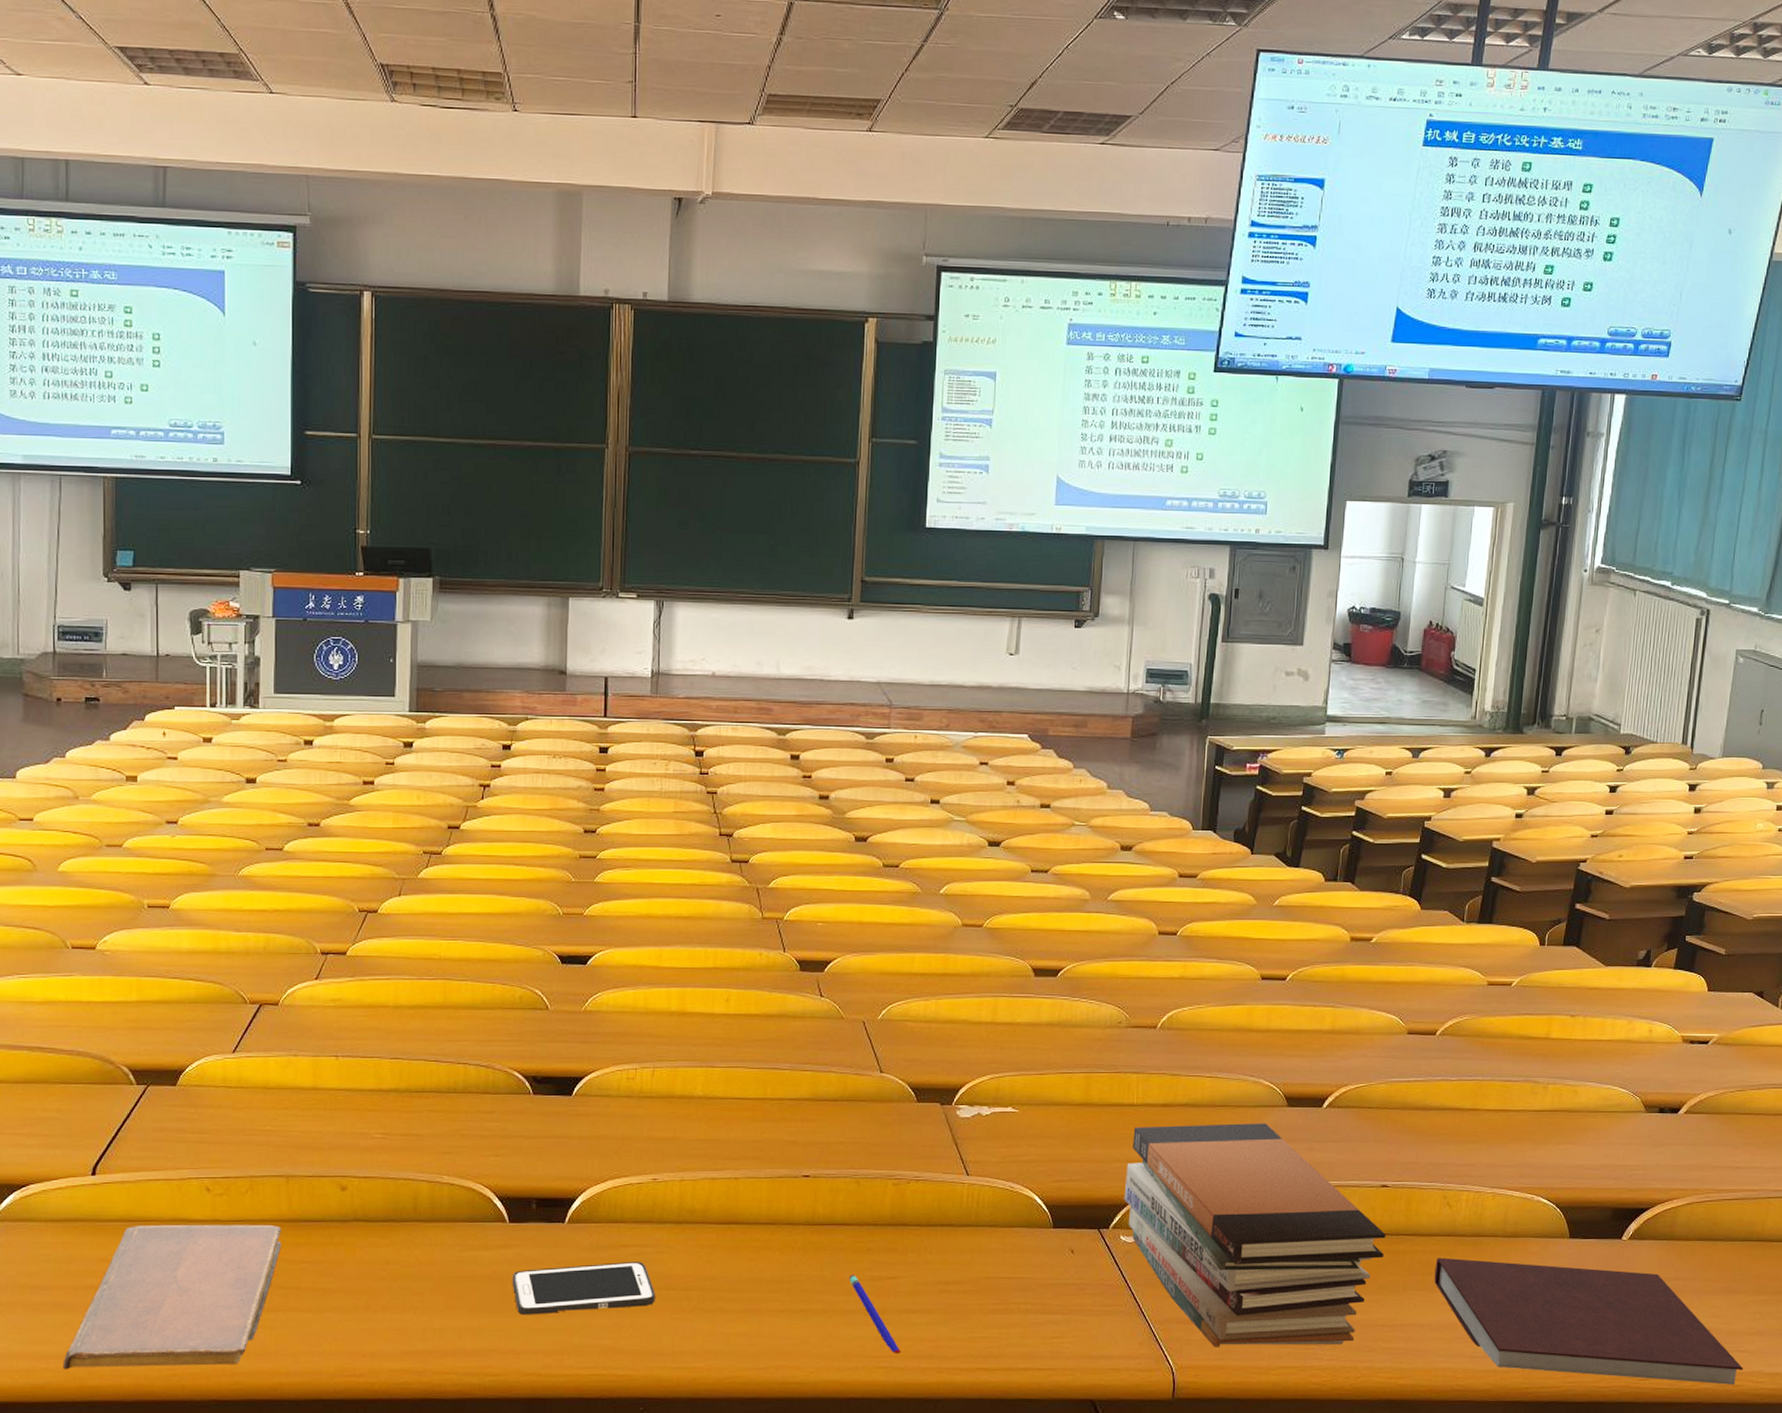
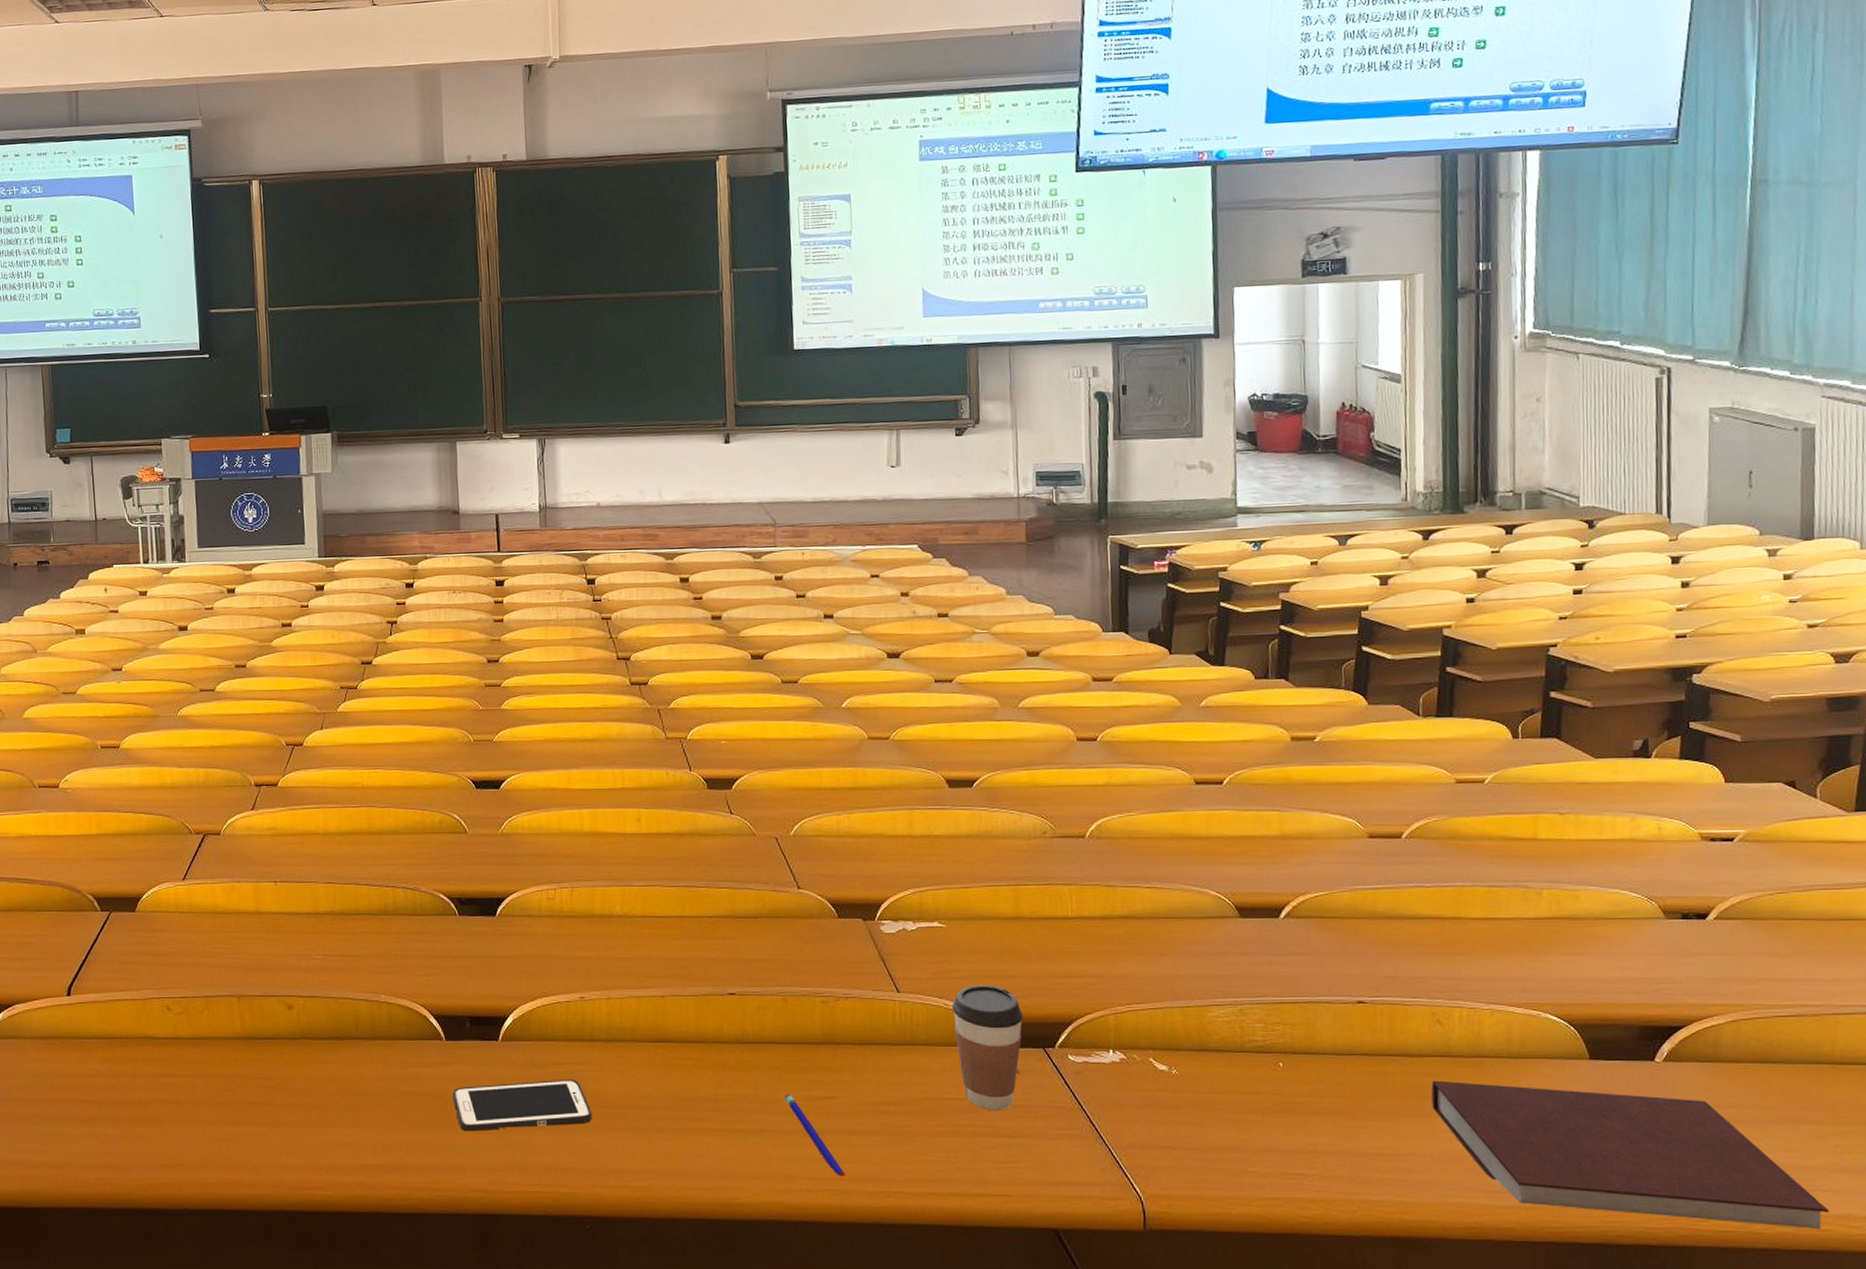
notebook: present [63,1224,282,1370] -> none [52,1041,238,1178]
coffee cup: none [1016,1169,1083,1289] -> present [951,985,1023,1111]
book stack: present [1124,1123,1386,1347] -> none [1067,935,1369,1175]

